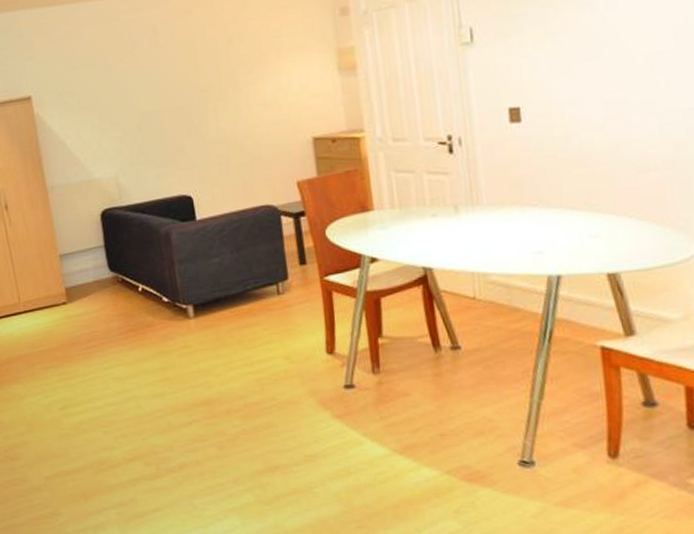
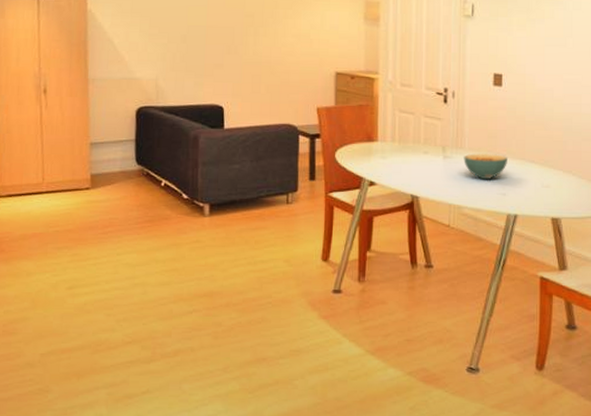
cereal bowl: none [482,205,540,238] -> present [464,153,507,179]

